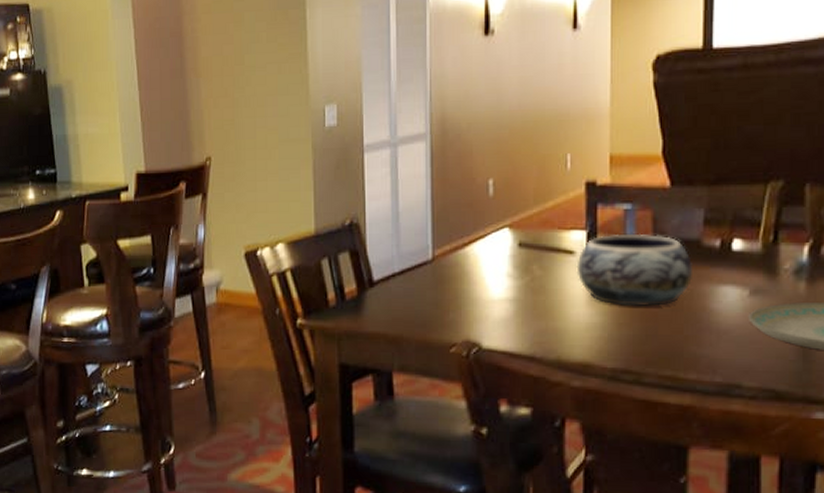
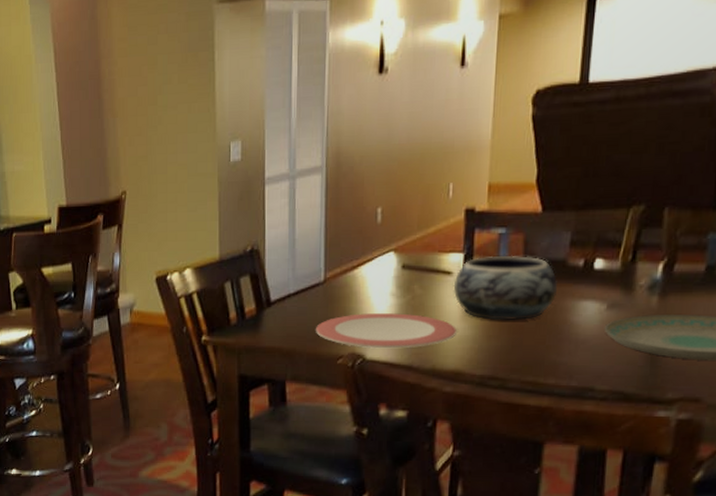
plate: none [425,296,583,337] -> present [316,313,457,349]

